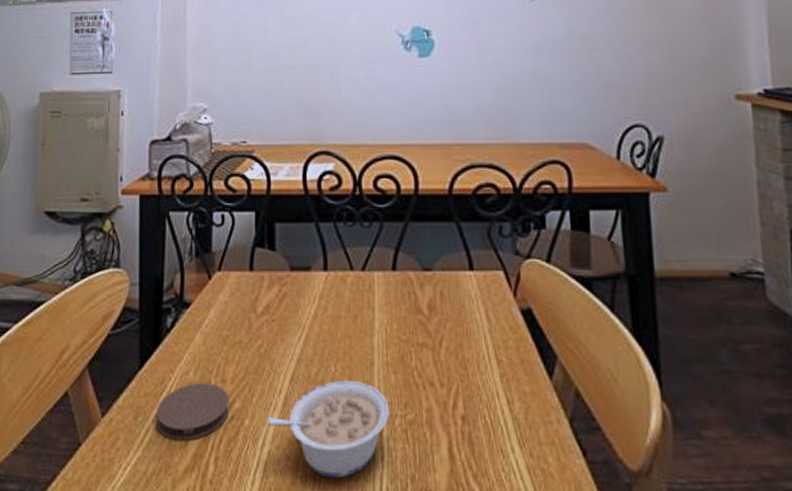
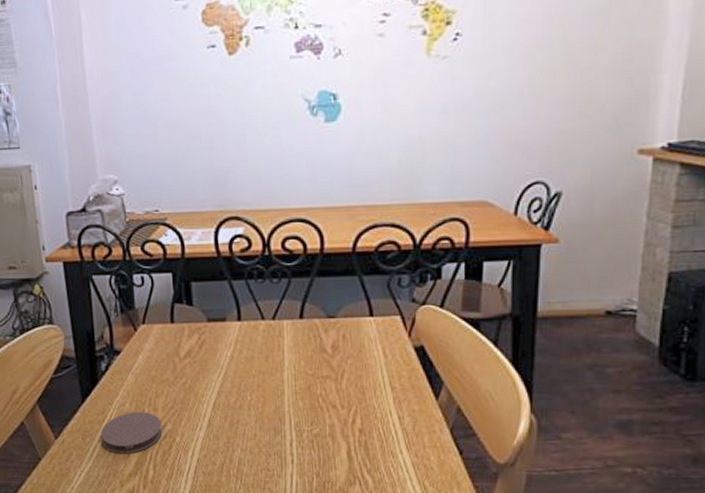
legume: present [267,381,390,479] -> none [195,407,298,476]

